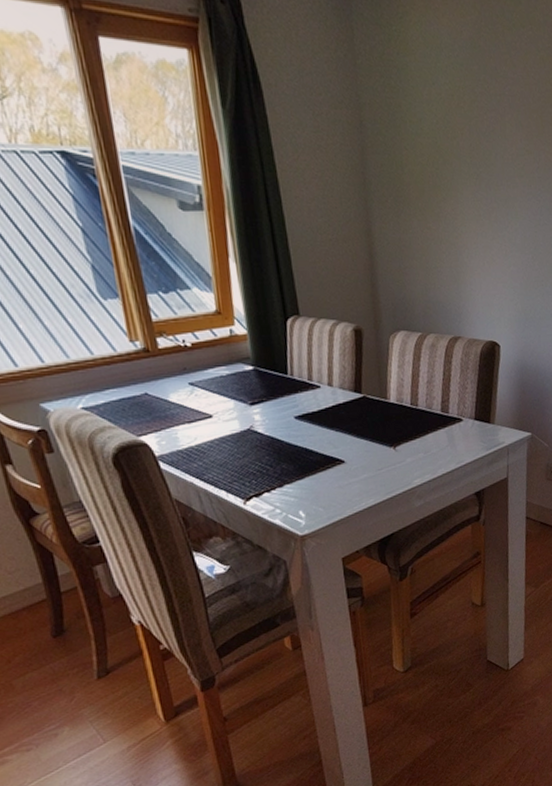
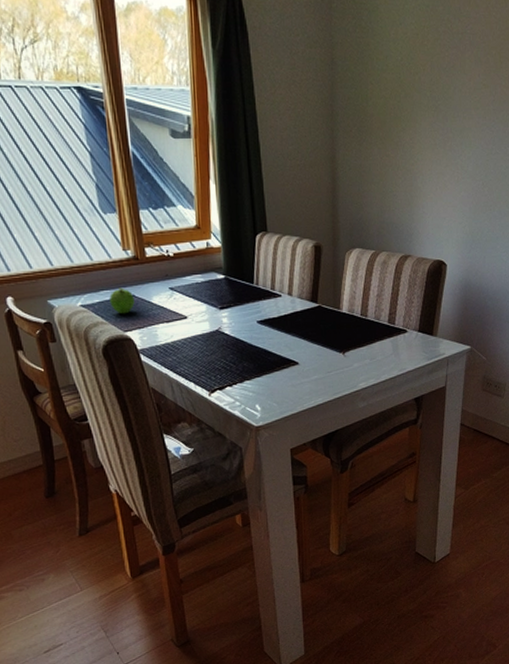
fruit: none [117,385,148,416] -> present [110,287,135,314]

